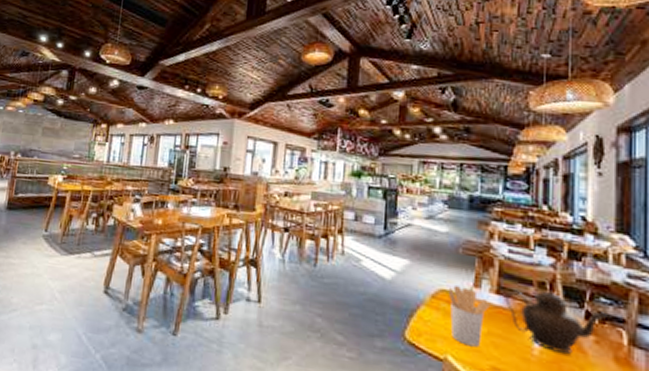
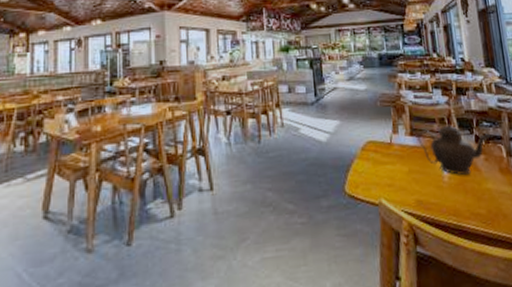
utensil holder: present [448,286,490,347] -> none [373,135,407,187]

